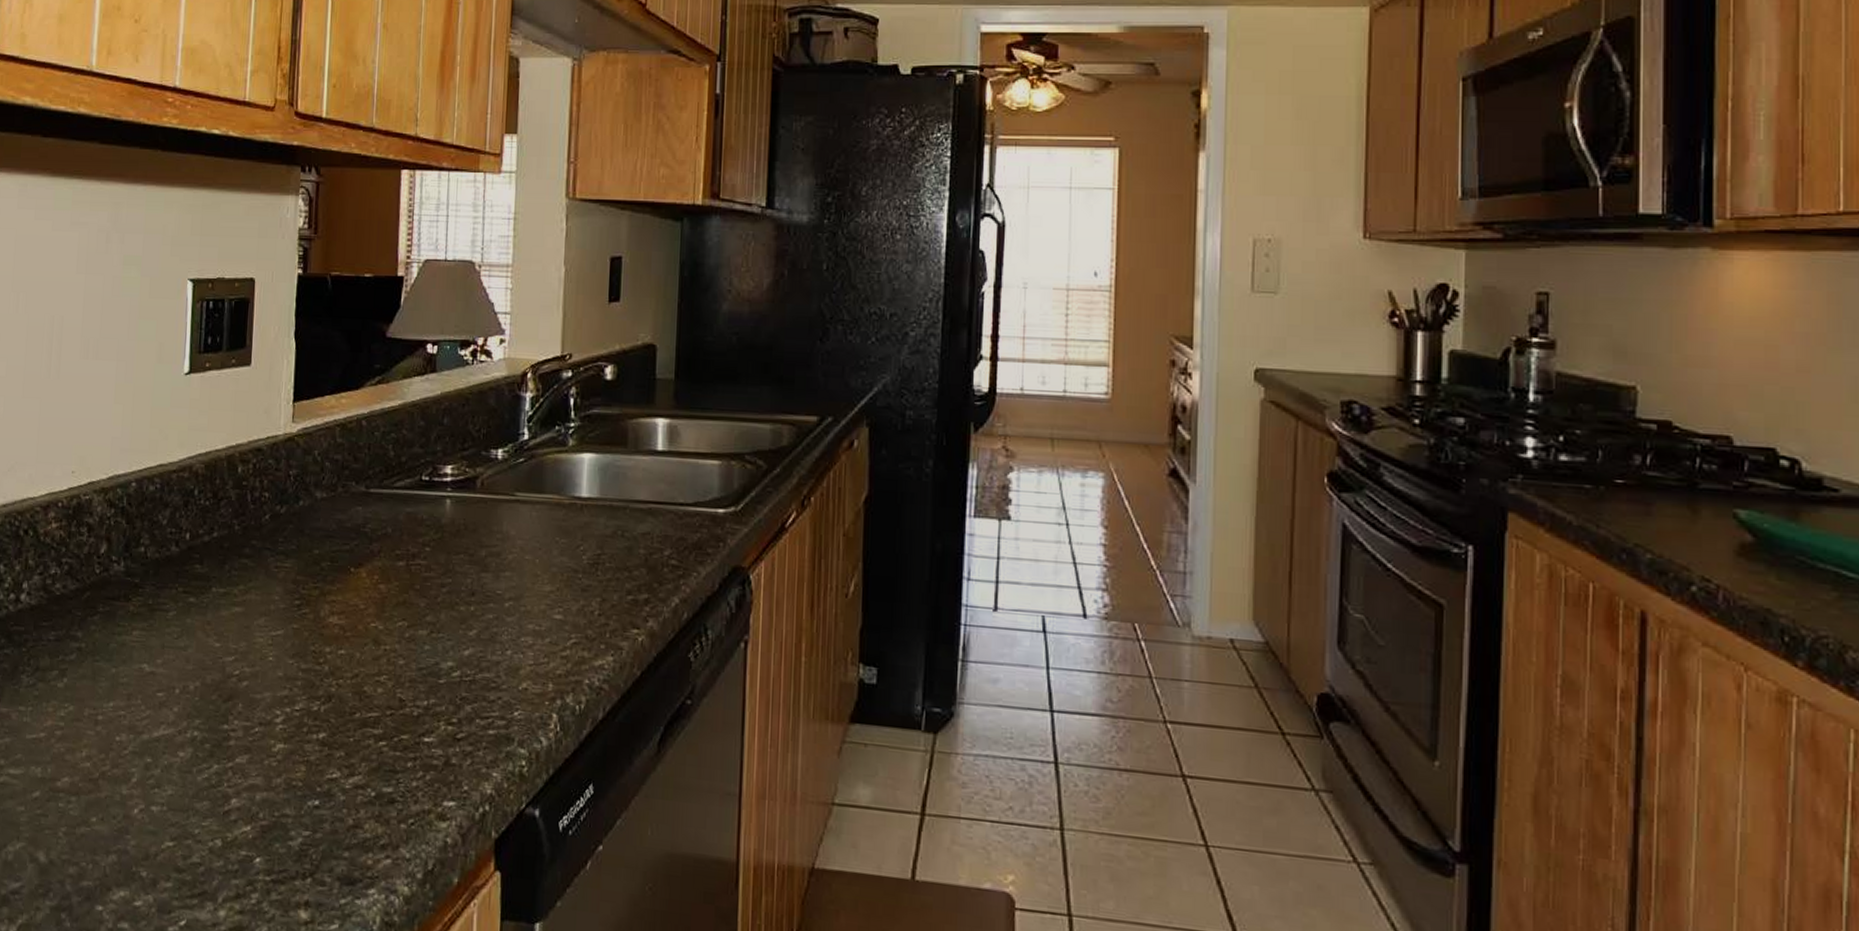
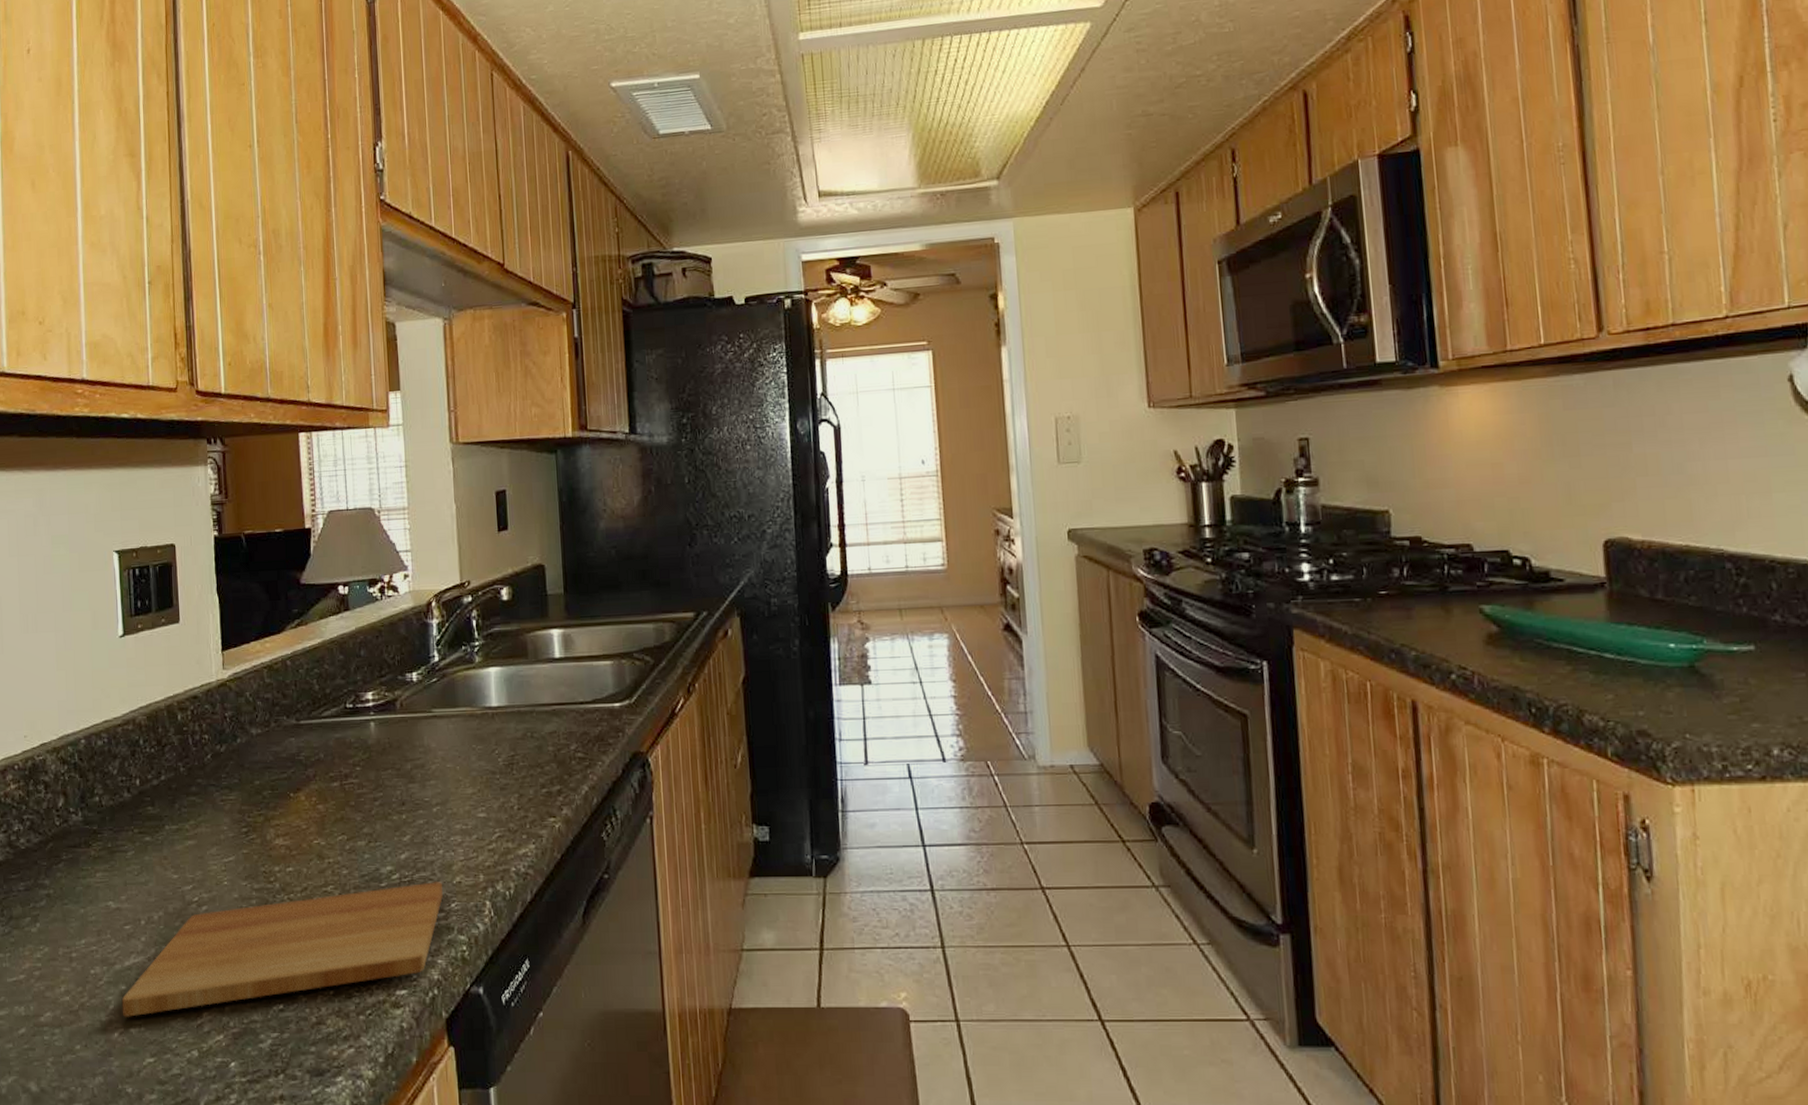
cutting board: none [144,684,506,794] -> present [121,882,443,1017]

